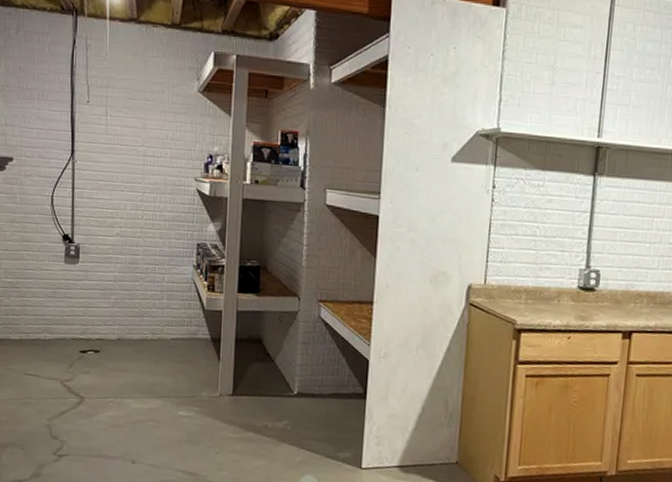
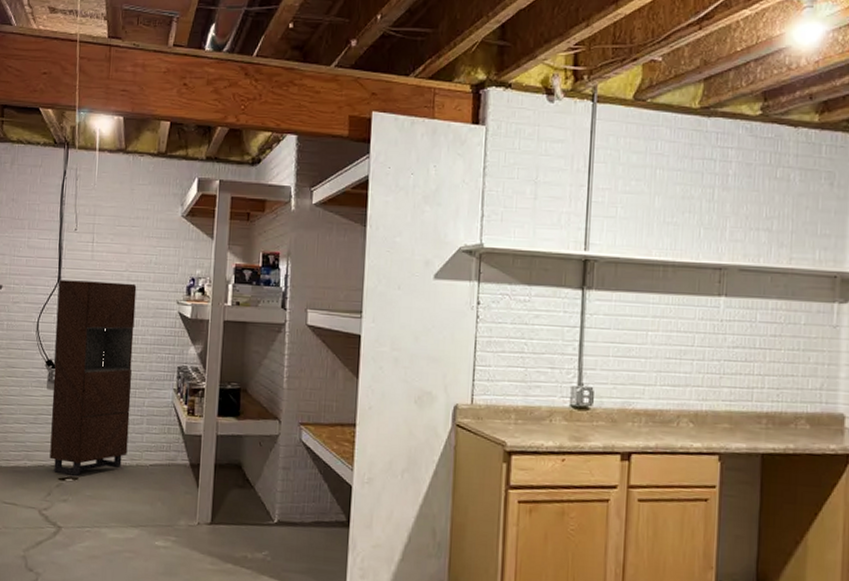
storage cabinet: none [70,153,153,349] -> present [49,280,137,476]

